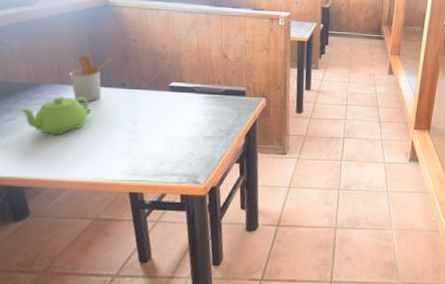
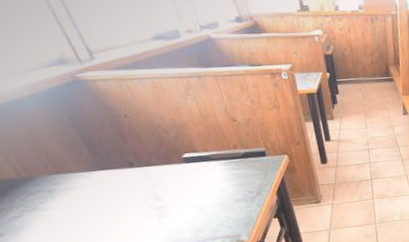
teapot: present [19,96,91,136] -> none [21,182,105,225]
utensil holder: present [69,55,113,103] -> none [63,136,111,189]

